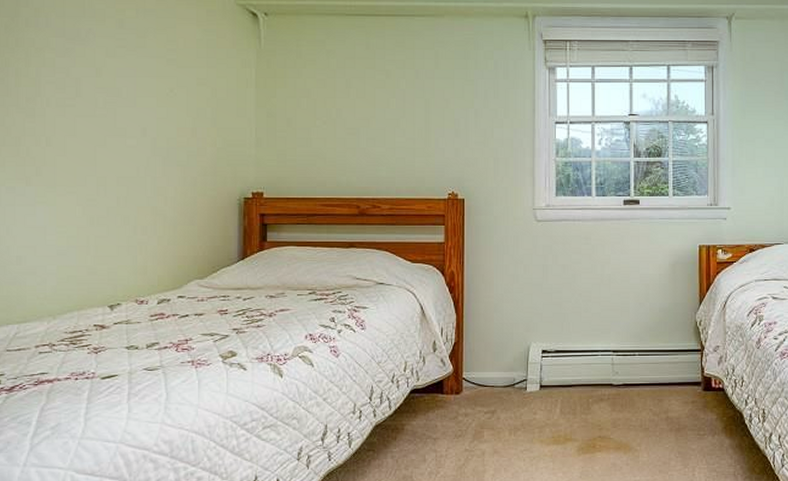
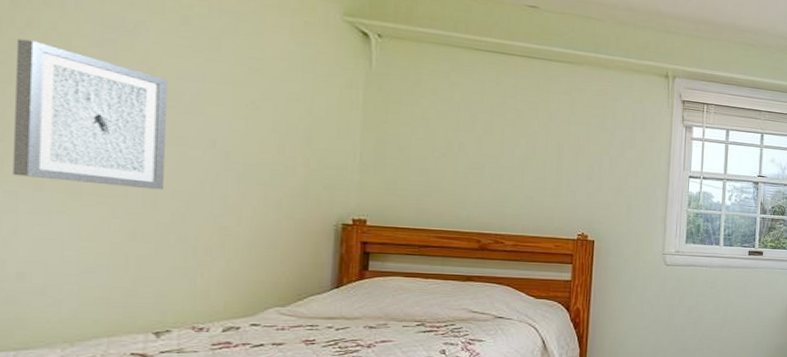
wall art: none [10,57,112,178] -> present [12,39,167,191]

